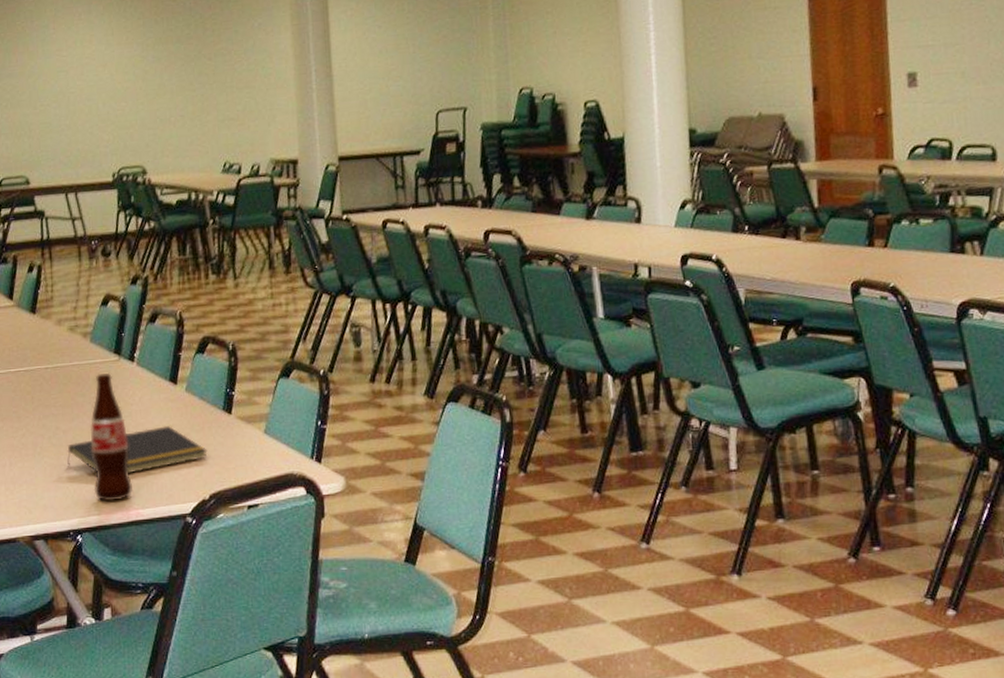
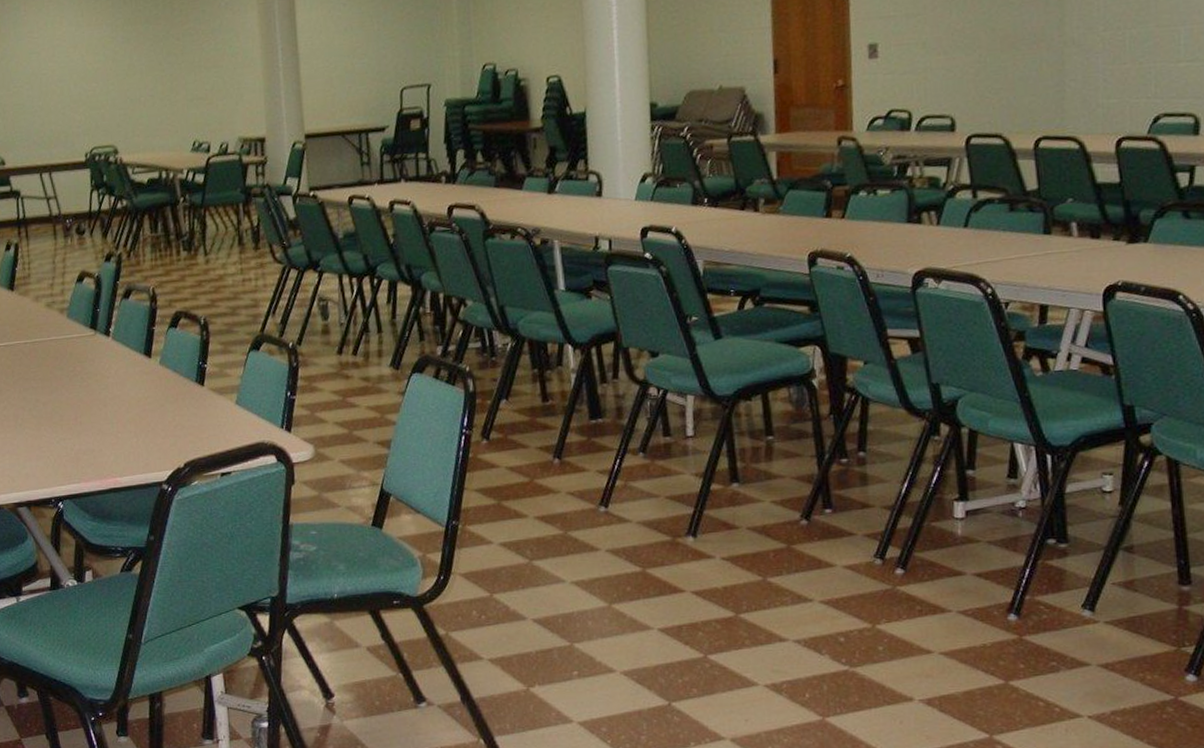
notepad: present [67,426,208,473] -> none [47,398,182,443]
bottle: present [90,372,134,502] -> none [68,347,111,470]

